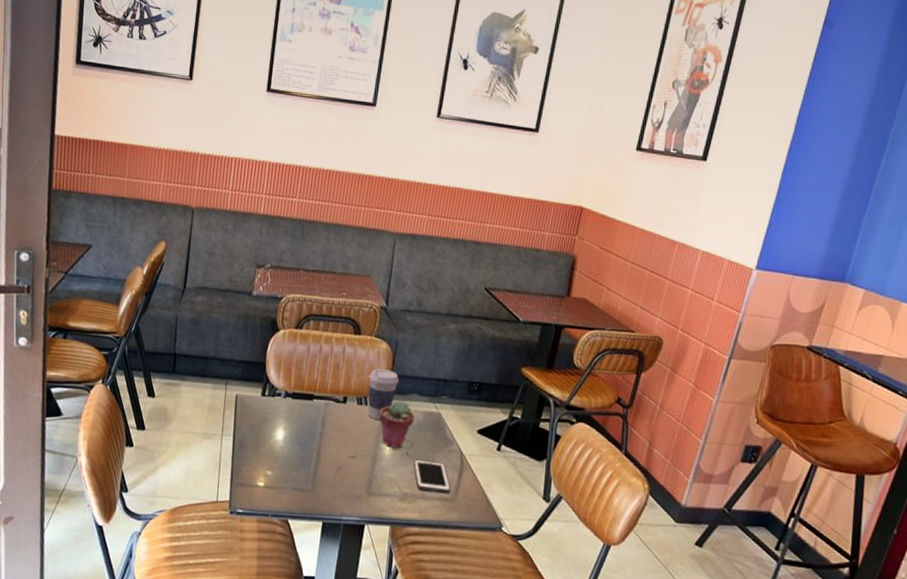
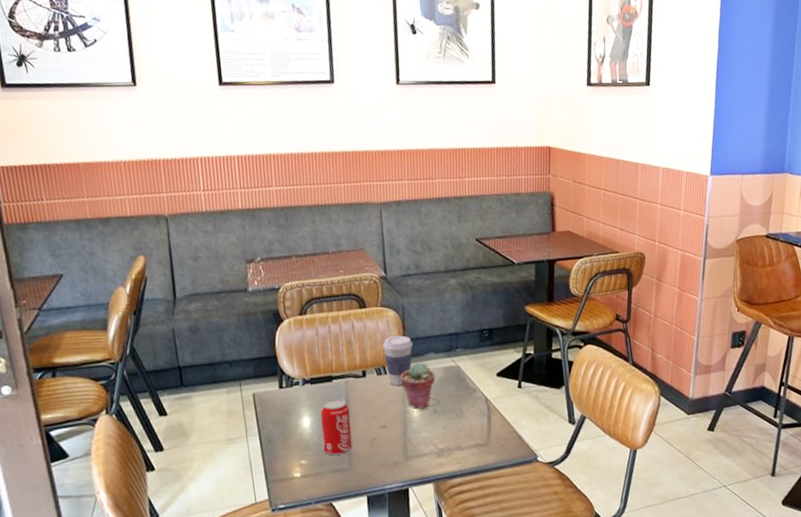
beverage can: none [291,417,324,475] -> present [320,398,352,456]
cell phone: present [413,459,450,494] -> none [442,411,483,442]

